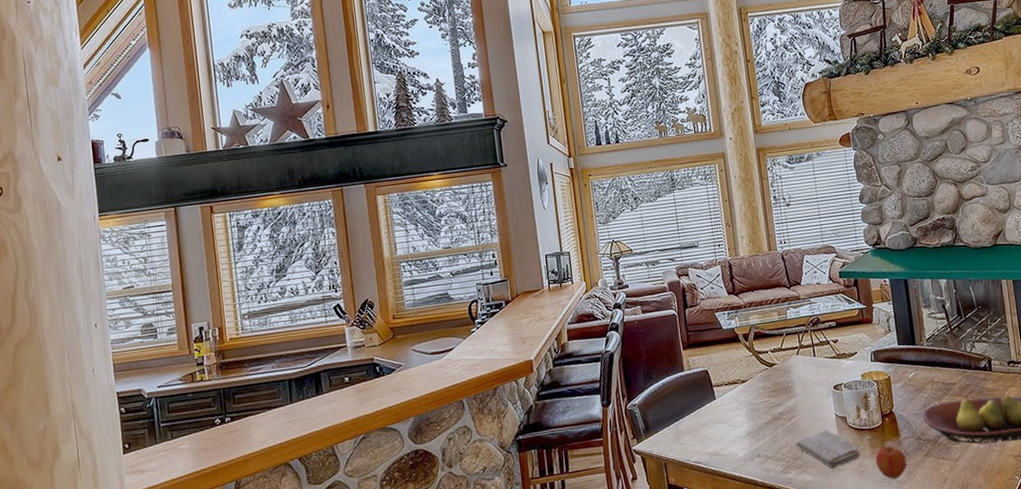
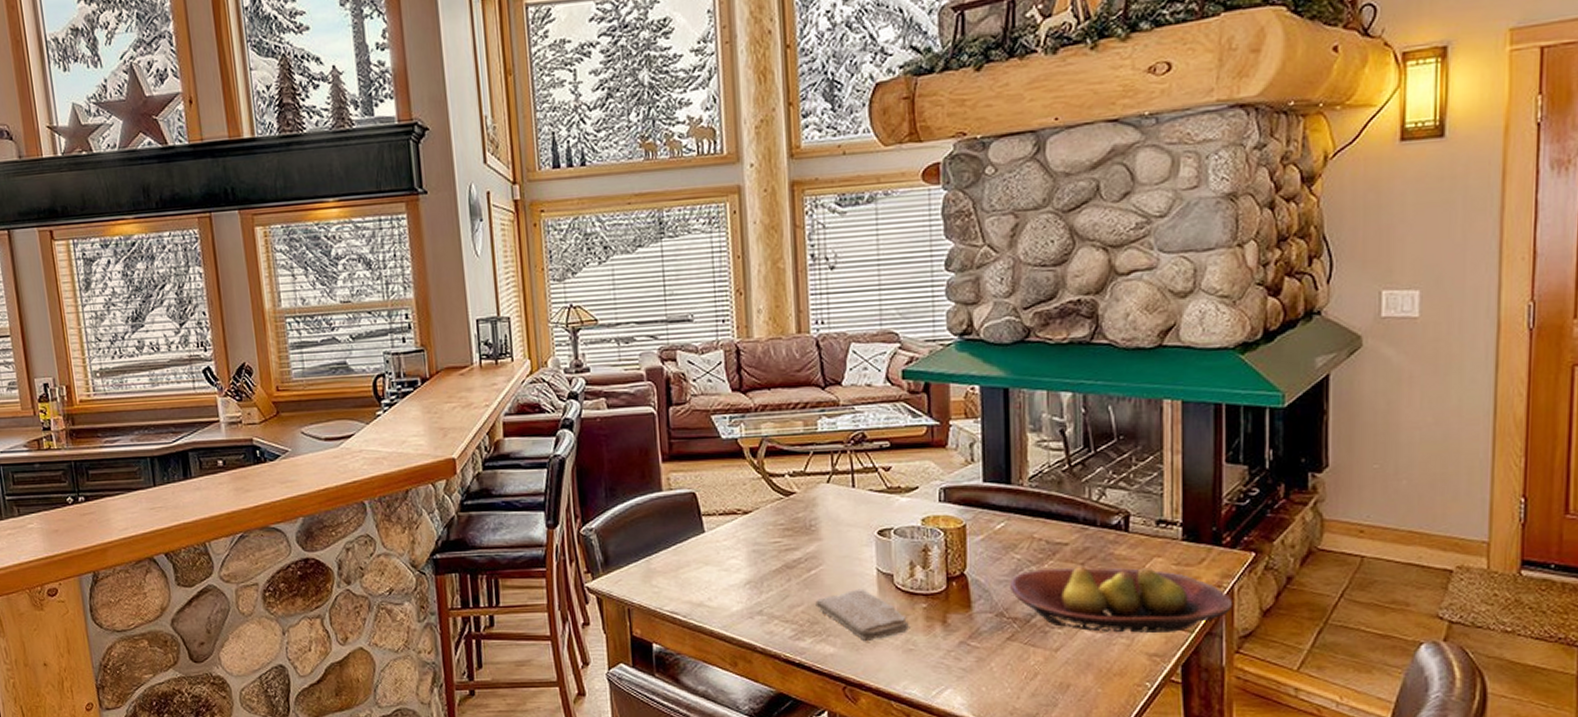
apple: present [875,446,907,479] -> none [930,620,979,665]

